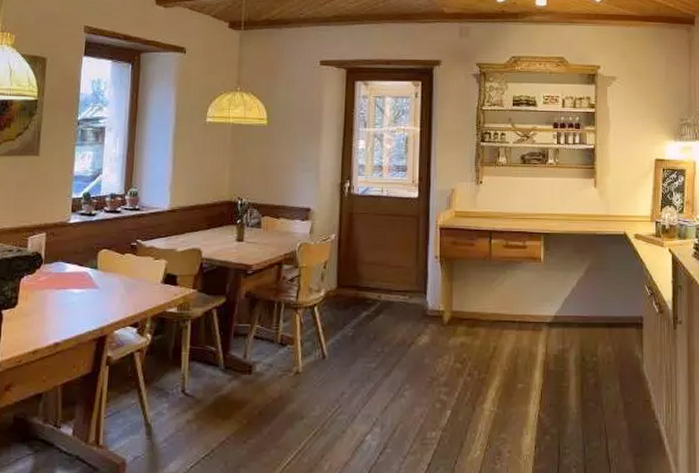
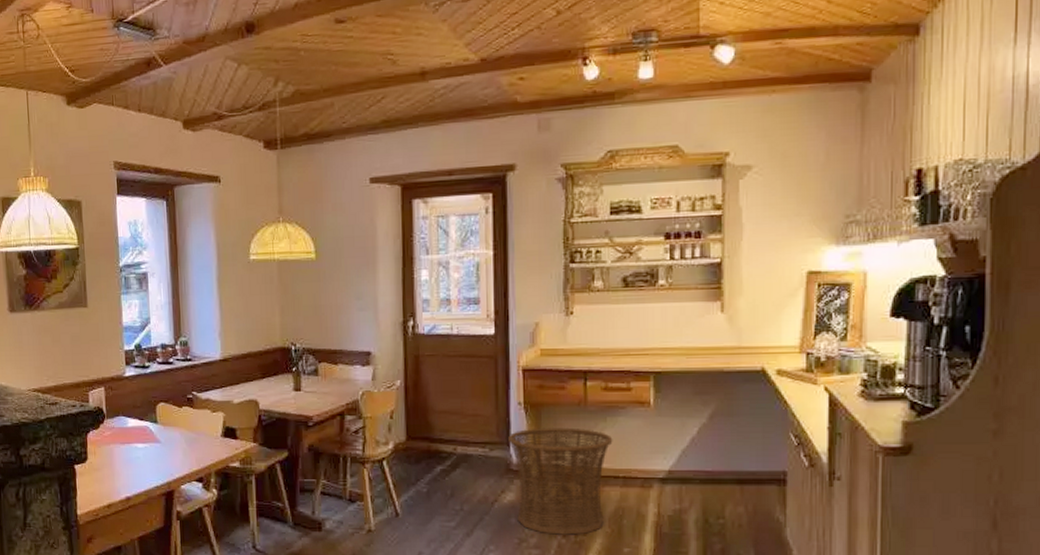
basket: none [424,278,511,373] -> present [507,427,613,535]

